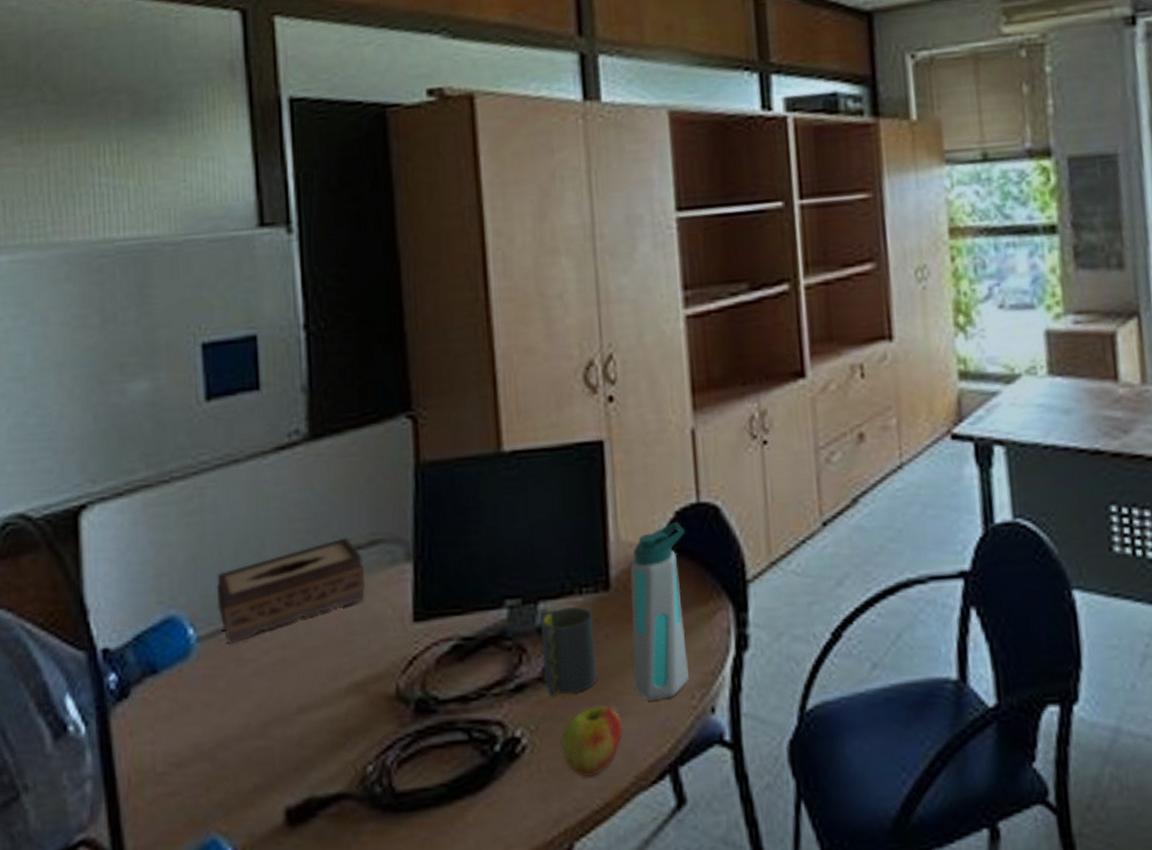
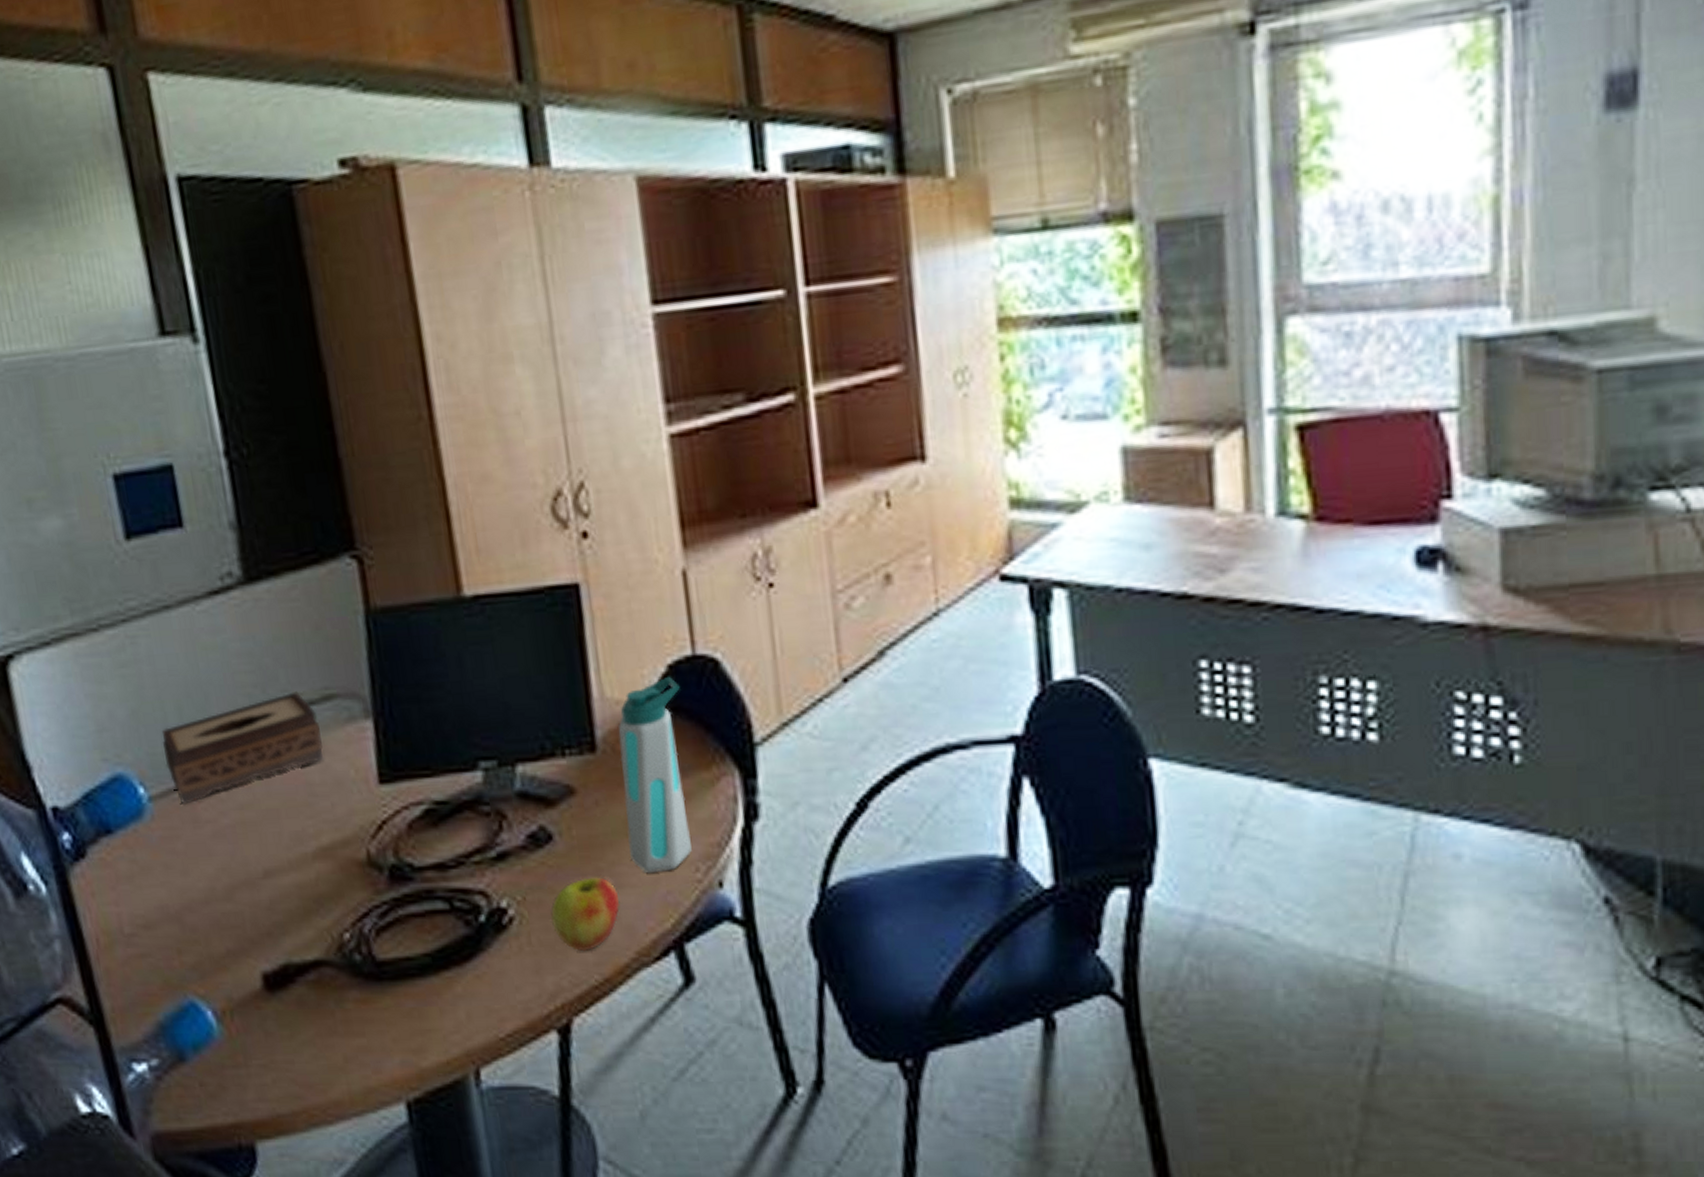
mug: present [541,607,597,697] -> none [520,770,588,866]

